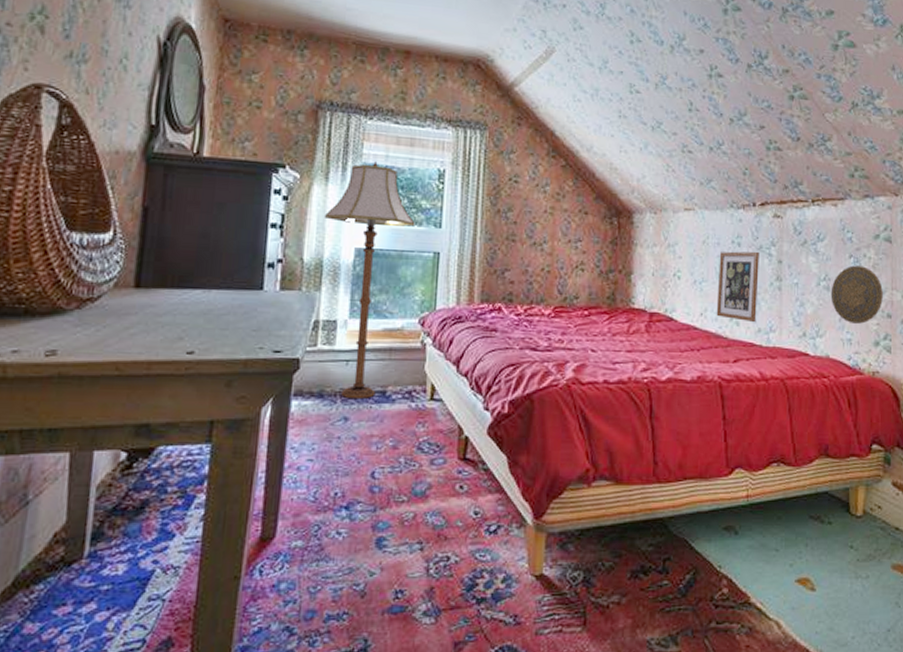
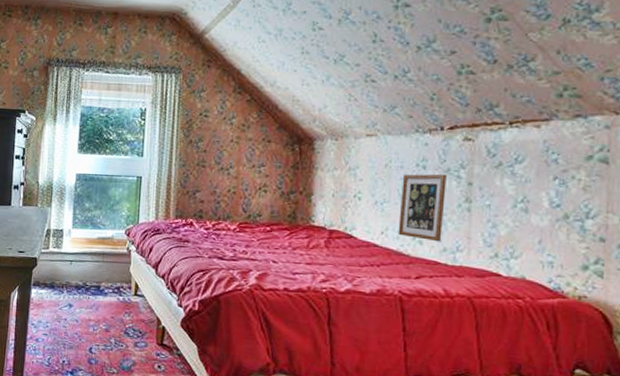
floor lamp: present [325,161,415,398] -> none [54,104,122,291]
decorative plate: present [830,265,883,324] -> none [529,187,595,247]

